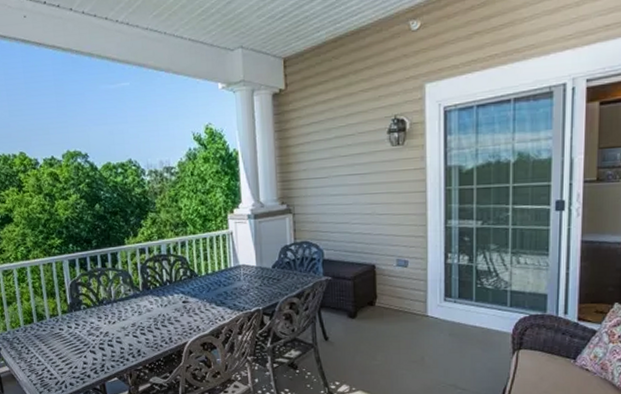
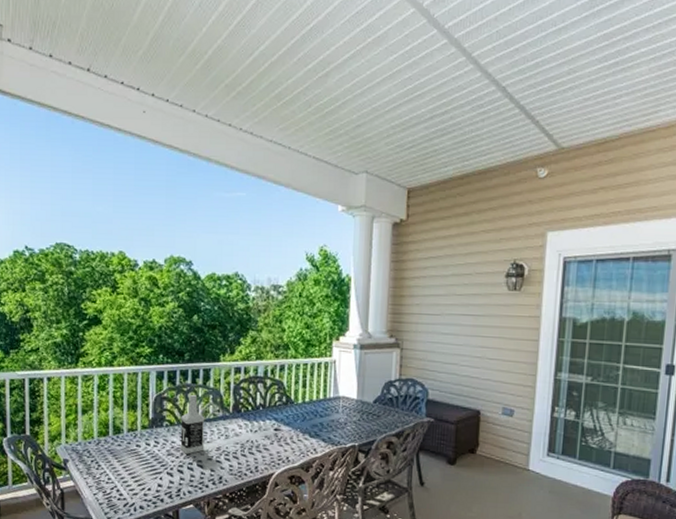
vodka: none [96,278,121,333] -> present [180,395,205,455]

